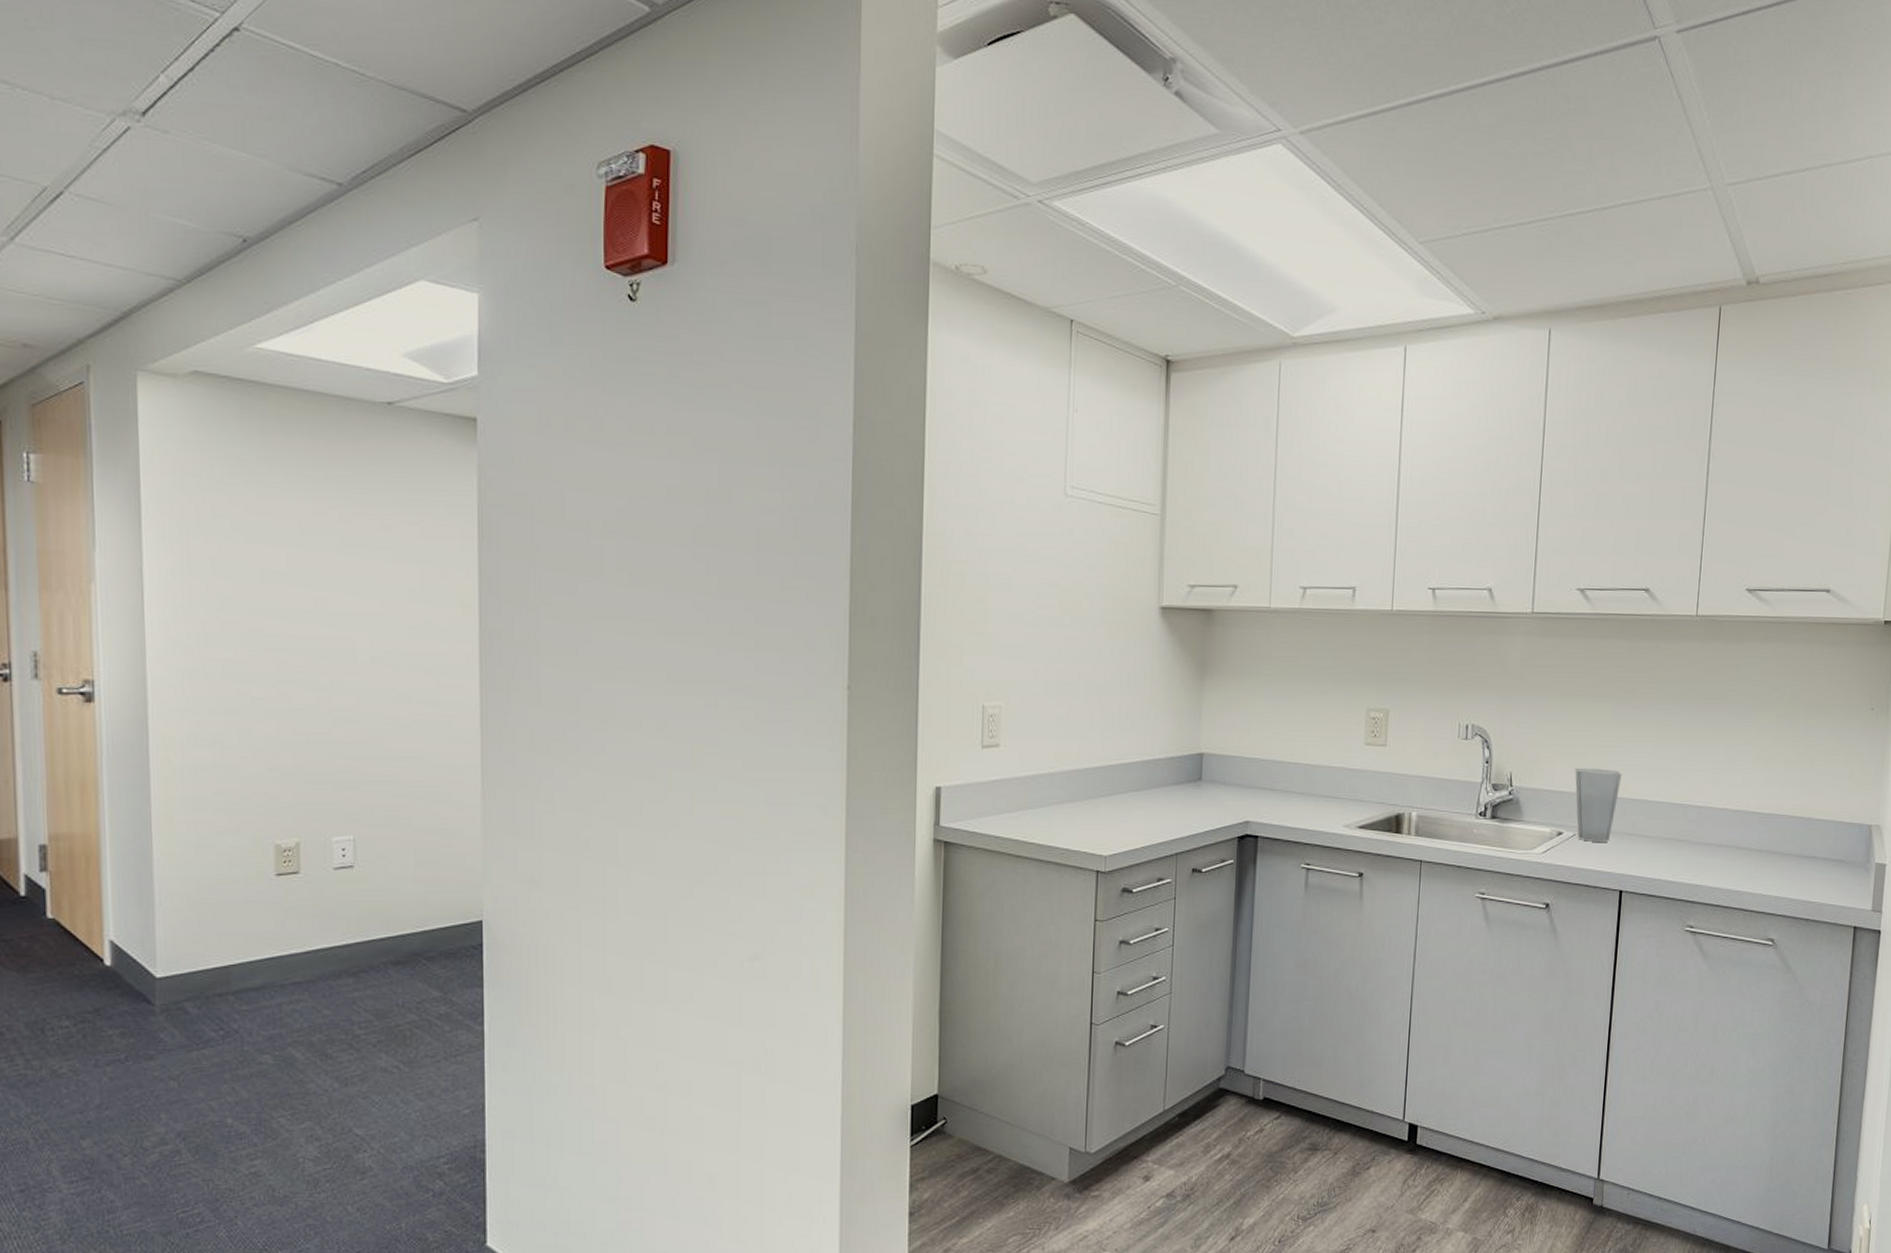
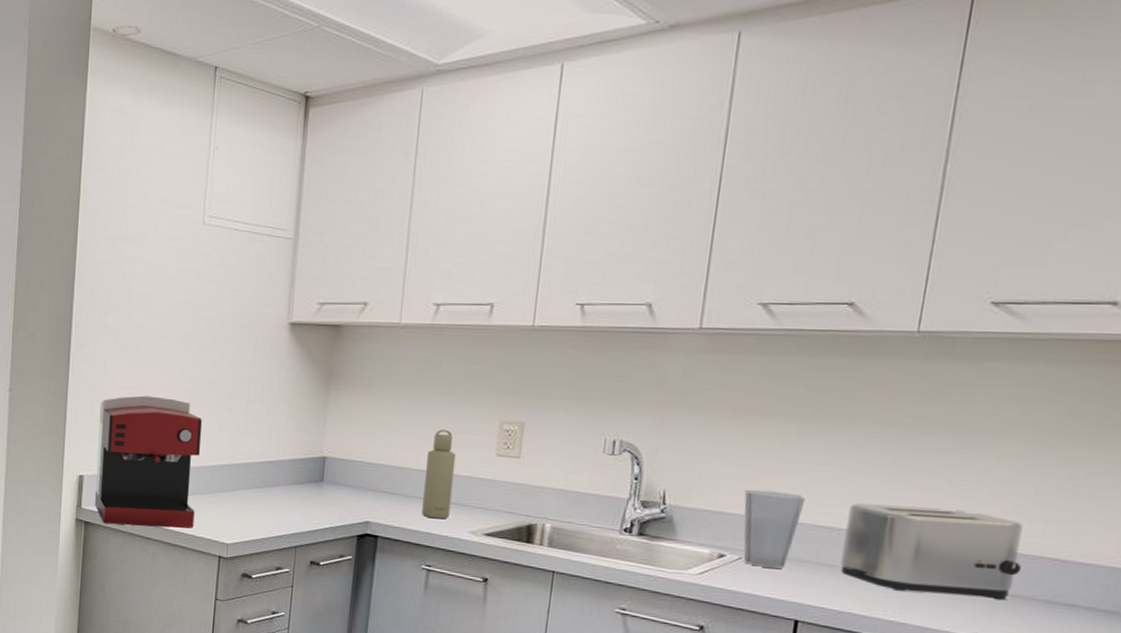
coffee maker: none [954,691,1073,843] -> present [94,395,203,529]
bottle: none [1299,719,1328,814] -> present [421,429,456,520]
toaster: none [1651,776,1779,857] -> present [840,503,1023,599]

